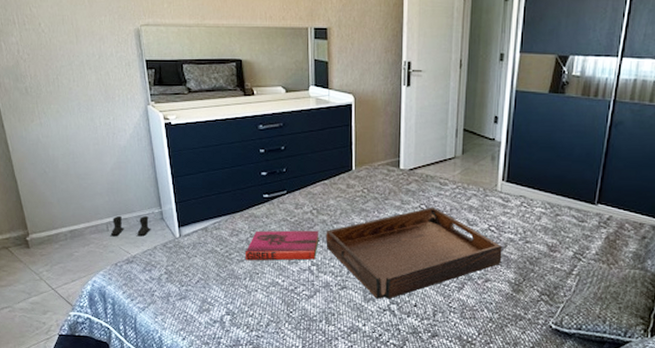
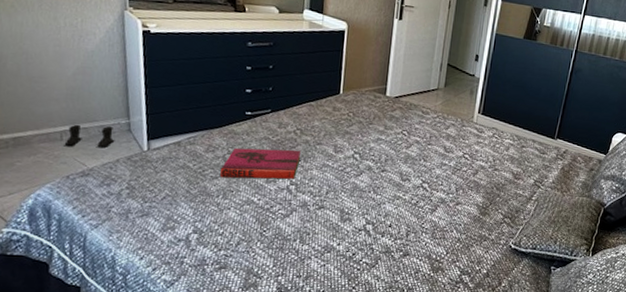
serving tray: present [326,207,502,299] -> none [306,133,474,220]

